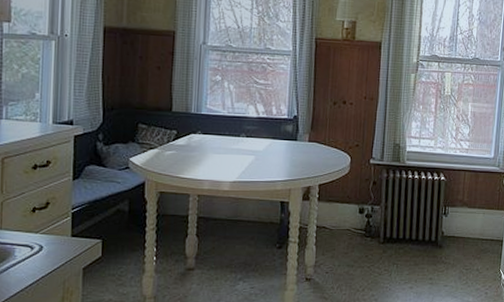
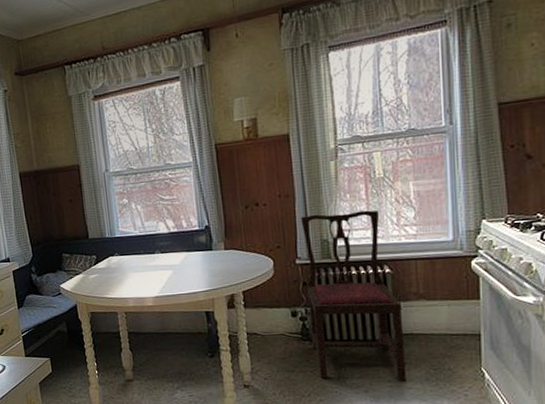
dining chair: none [372,119,449,279] -> present [300,210,406,382]

